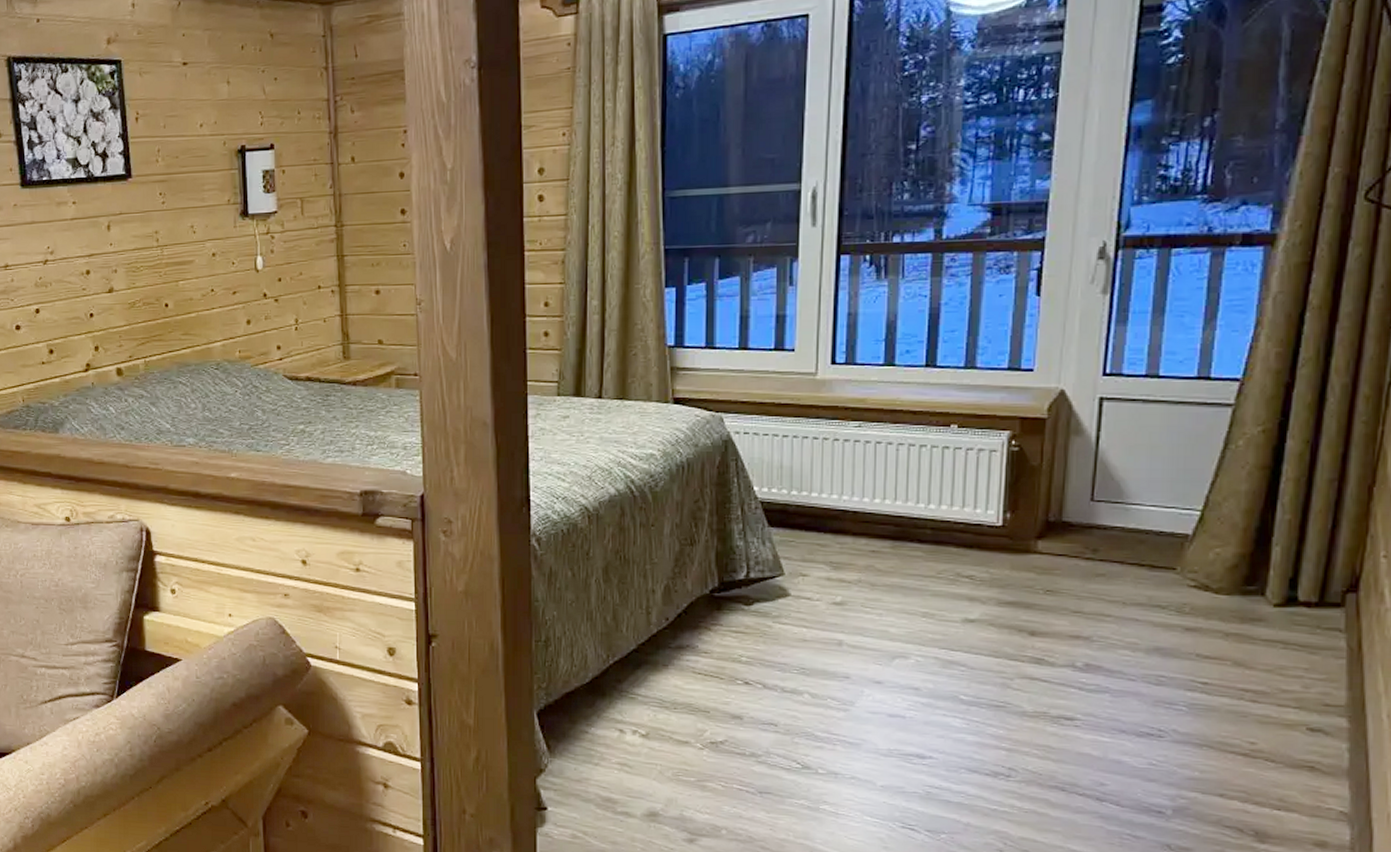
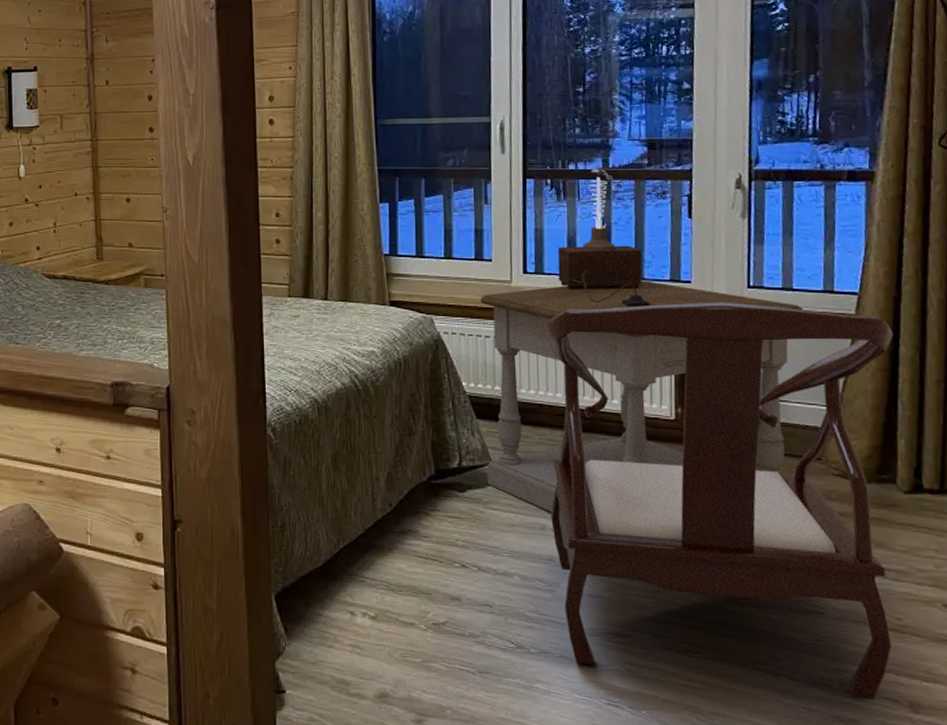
side table: none [777,369,1169,627] -> present [480,280,803,512]
armchair: none [849,392,1280,828] -> present [546,302,893,700]
table lamp: none [873,241,982,400] -> present [557,169,650,307]

